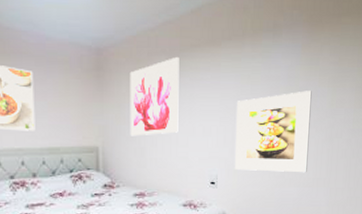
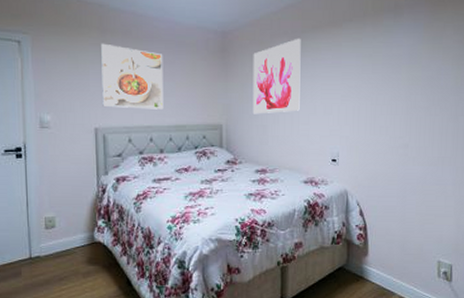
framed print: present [235,91,312,173] -> none [356,69,435,151]

